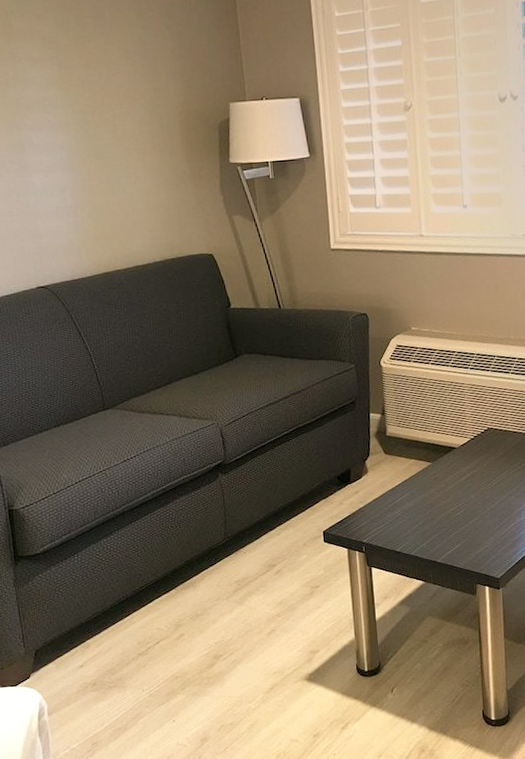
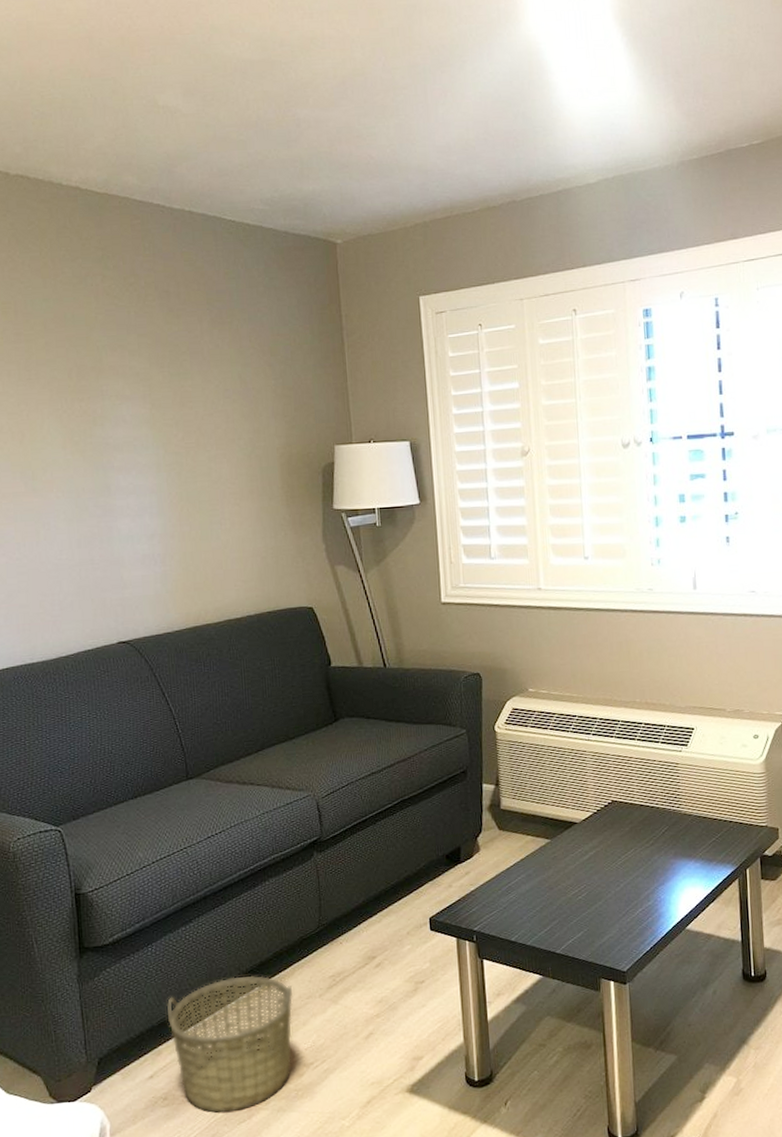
basket: none [92,580,204,697] -> present [166,975,293,1114]

